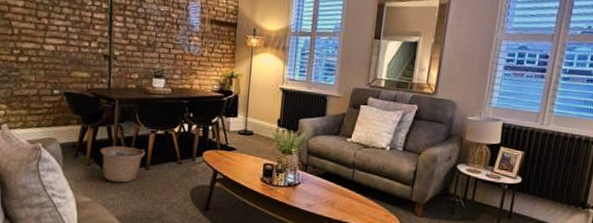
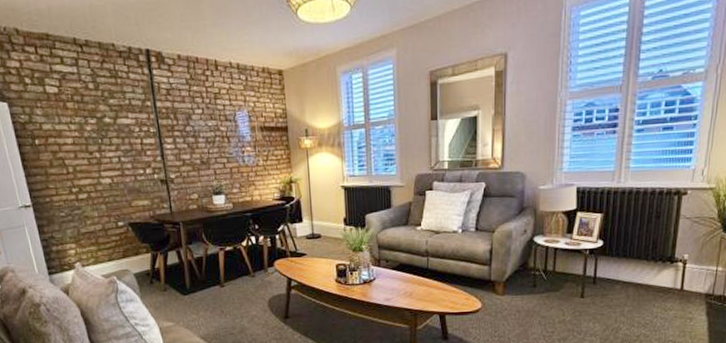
basket: present [100,146,146,183] -> none [173,267,218,304]

